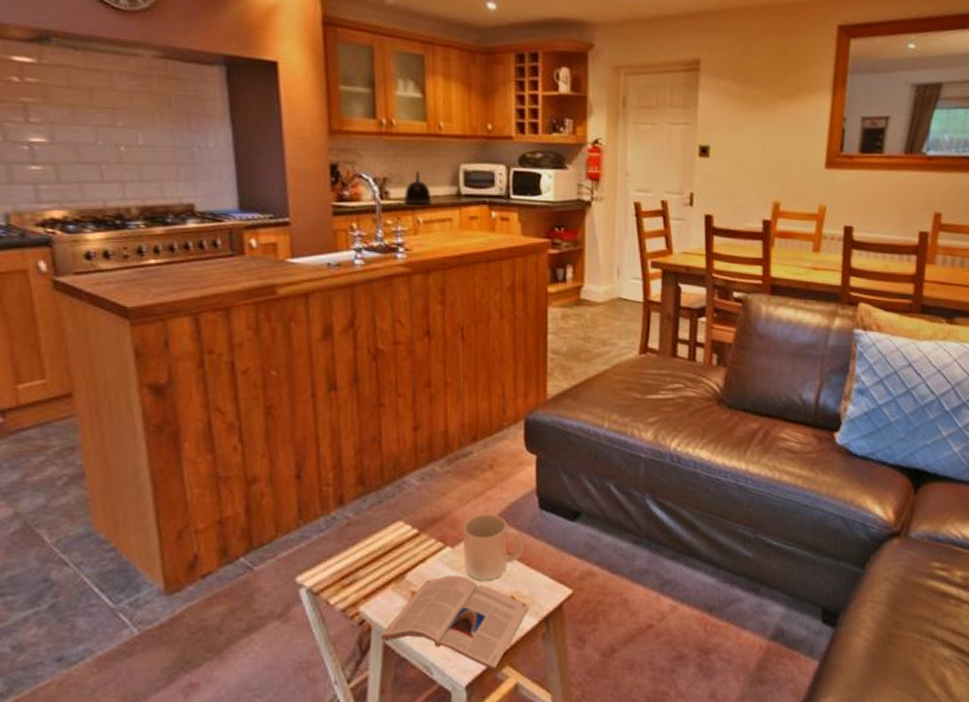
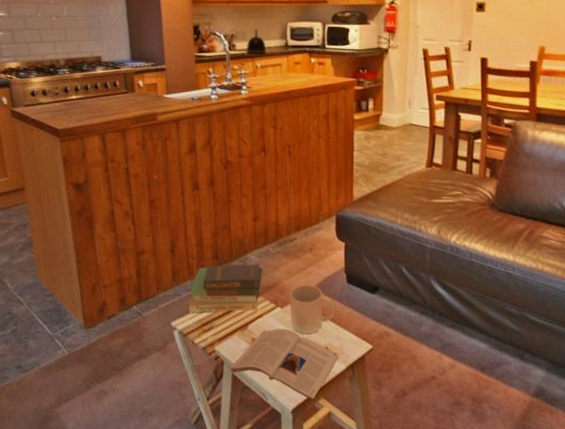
books: none [321,489,427,563] -> present [188,264,263,313]

